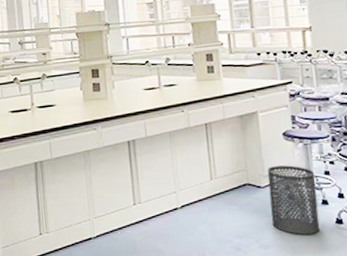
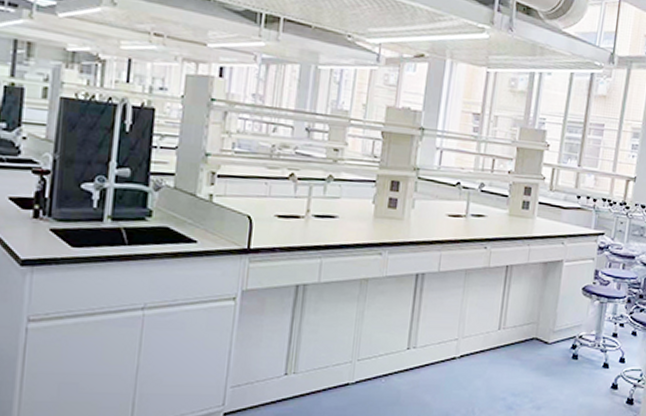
trash can: present [267,165,321,235] -> none [550,322,604,398]

